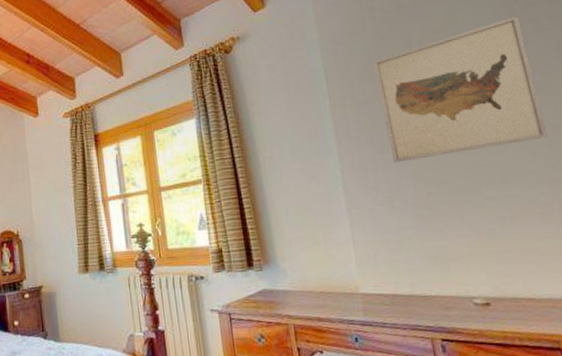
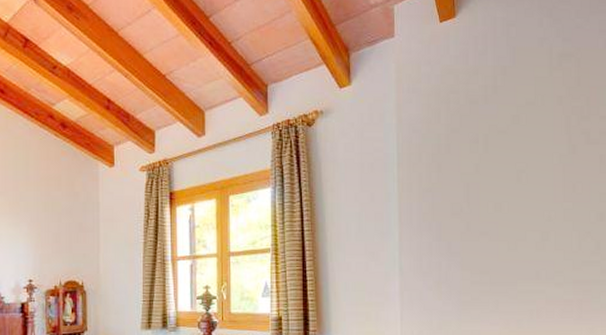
wall art: present [373,16,548,163] -> none [442,126,579,251]

